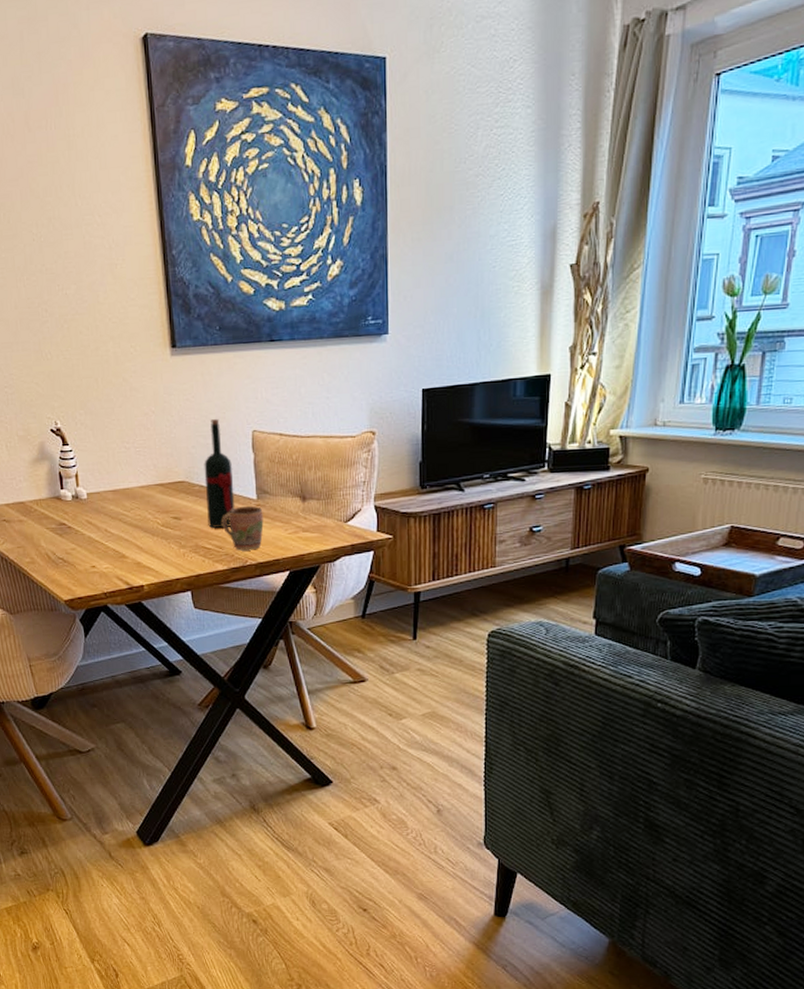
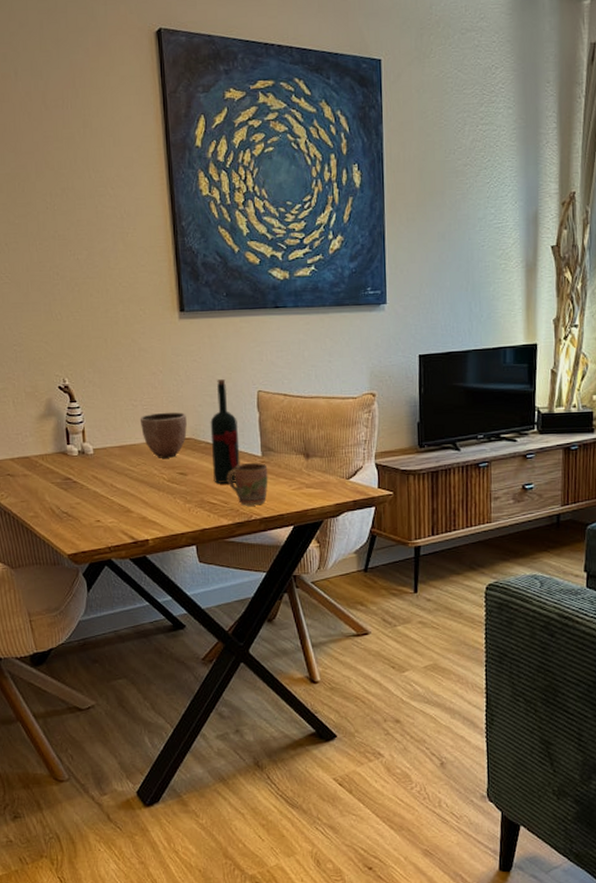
decorative bowl: none [132,454,181,502] -> present [139,412,187,458]

